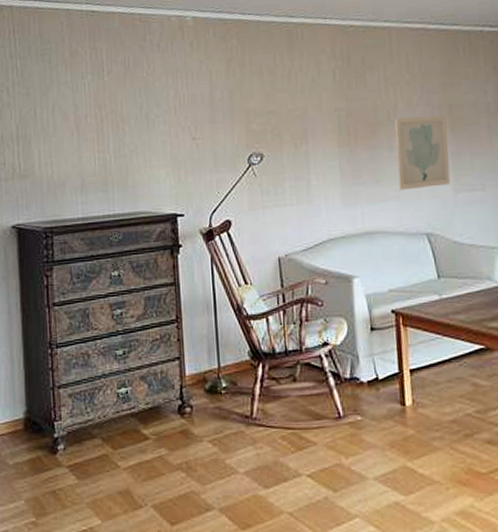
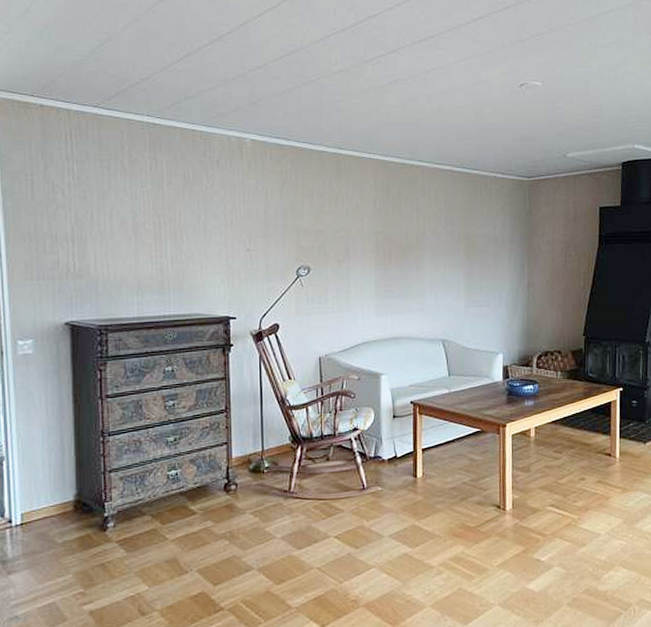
wall art: present [395,115,451,191] -> none [422,243,464,304]

